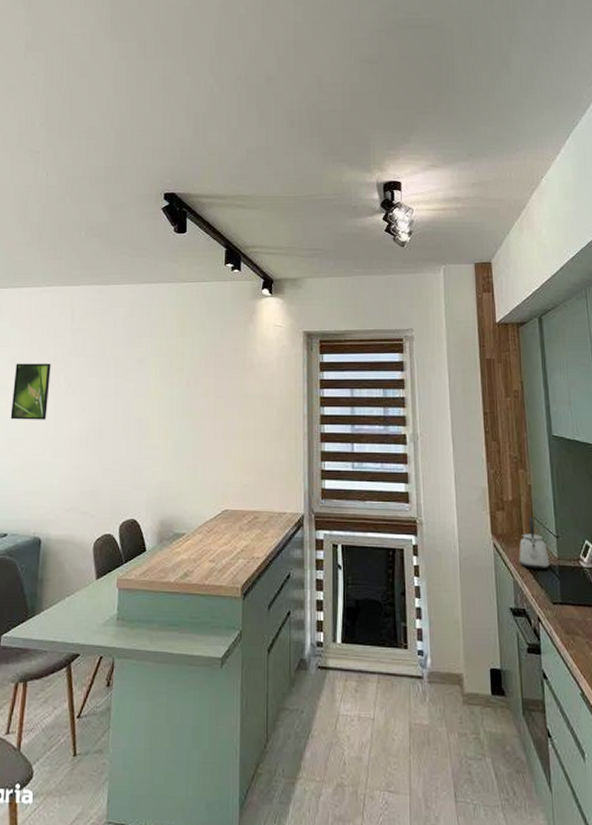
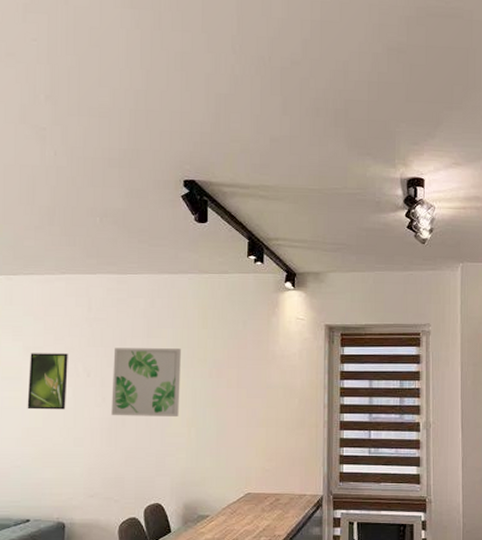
wall art: none [90,357,159,427] -> present [111,348,181,416]

